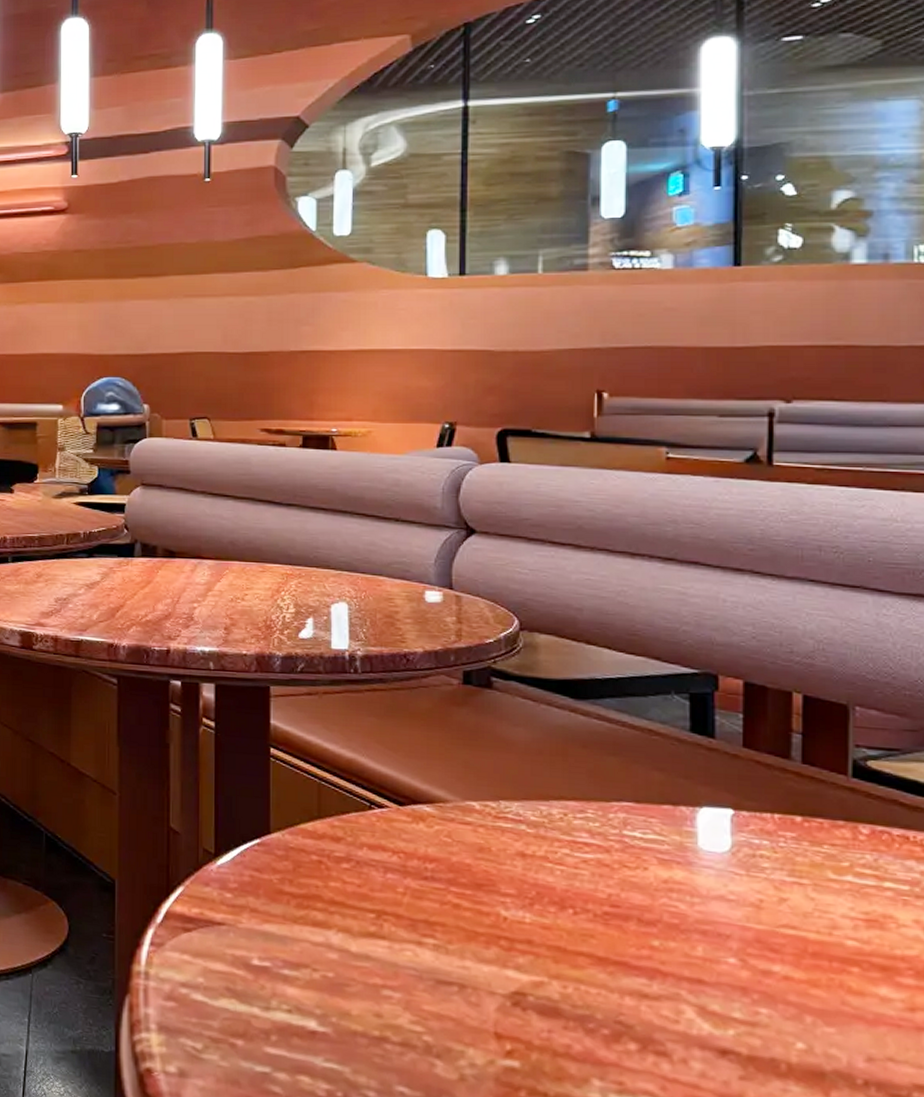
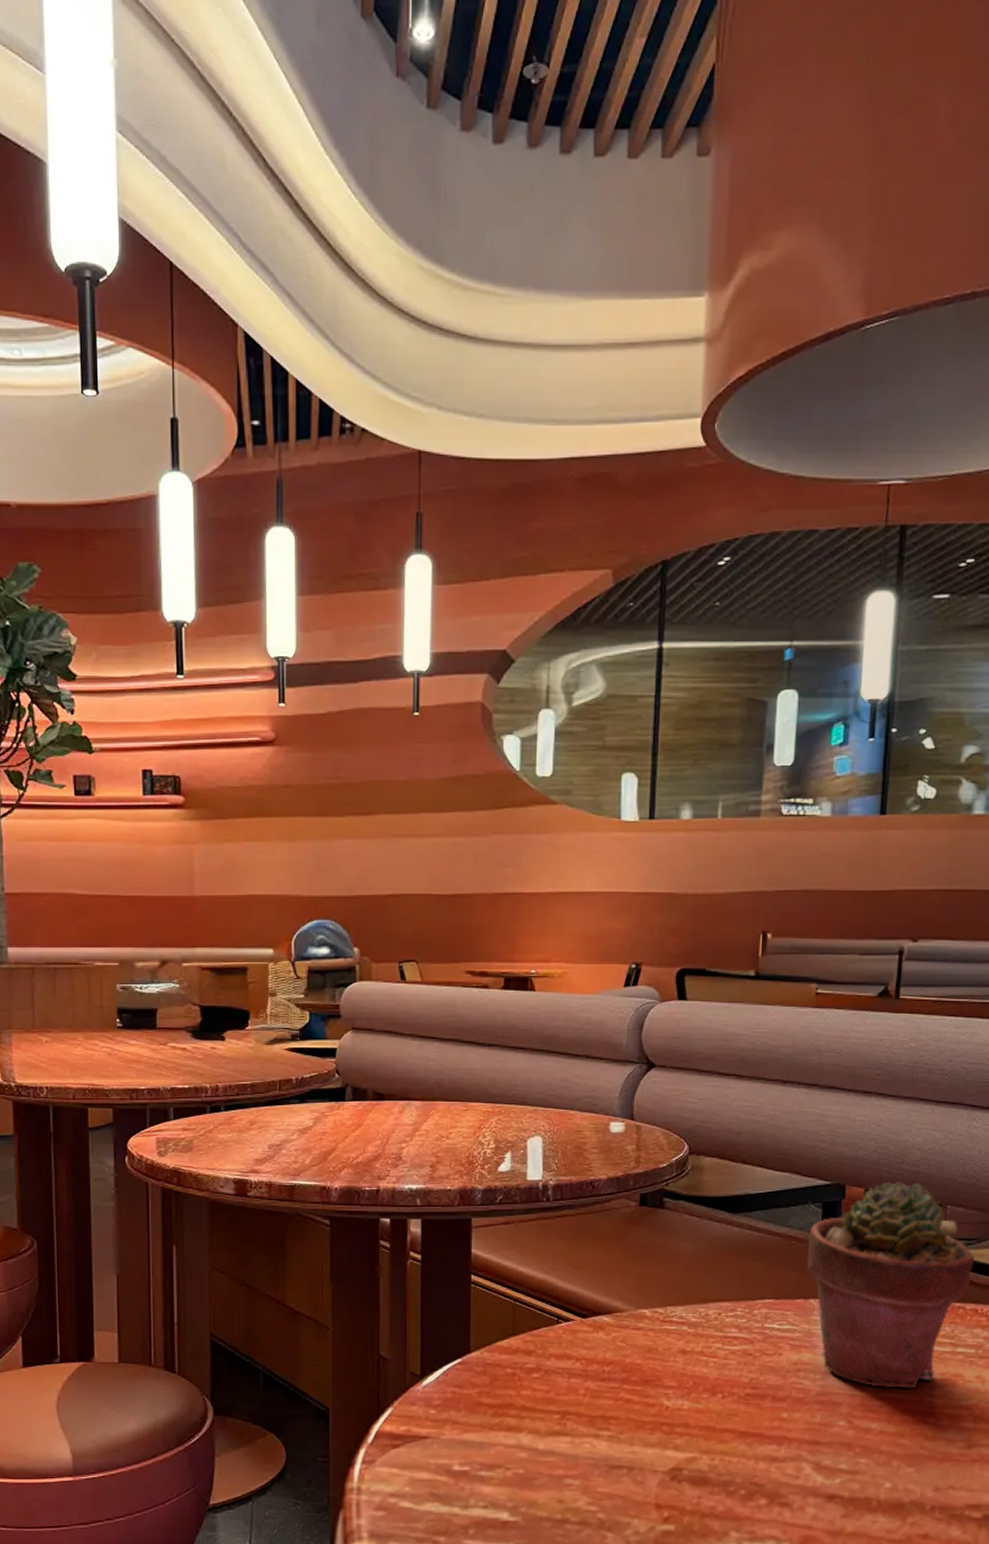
potted succulent: none [673,673,898,928] -> present [806,1180,974,1389]

